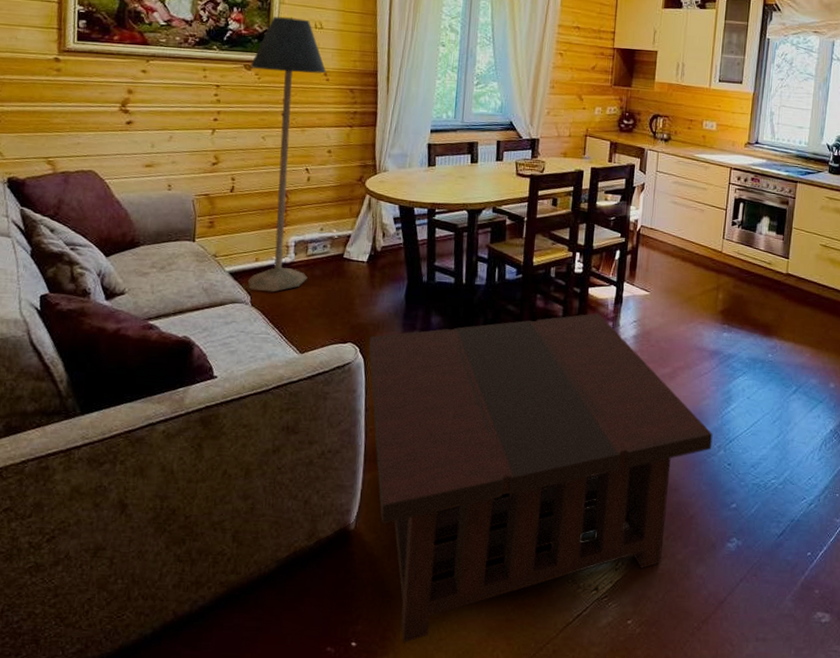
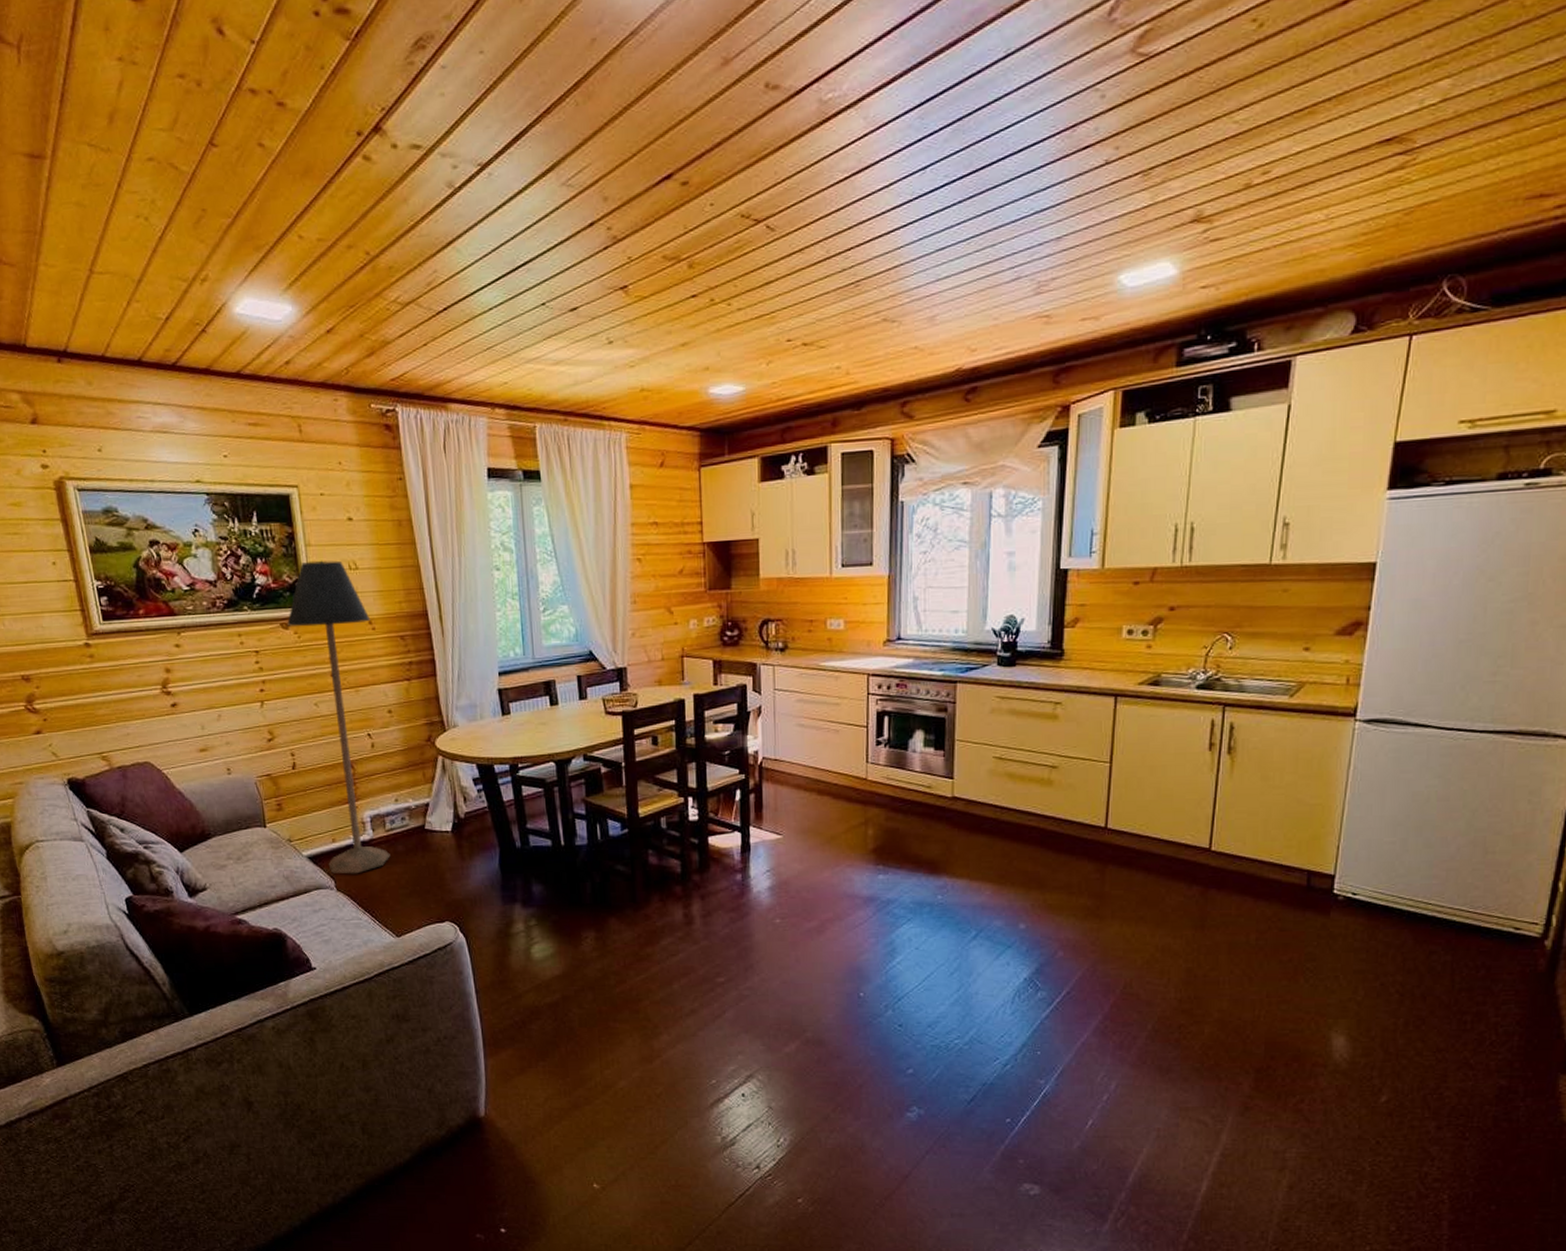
coffee table: present [369,313,713,643] -> none [468,865,877,1228]

